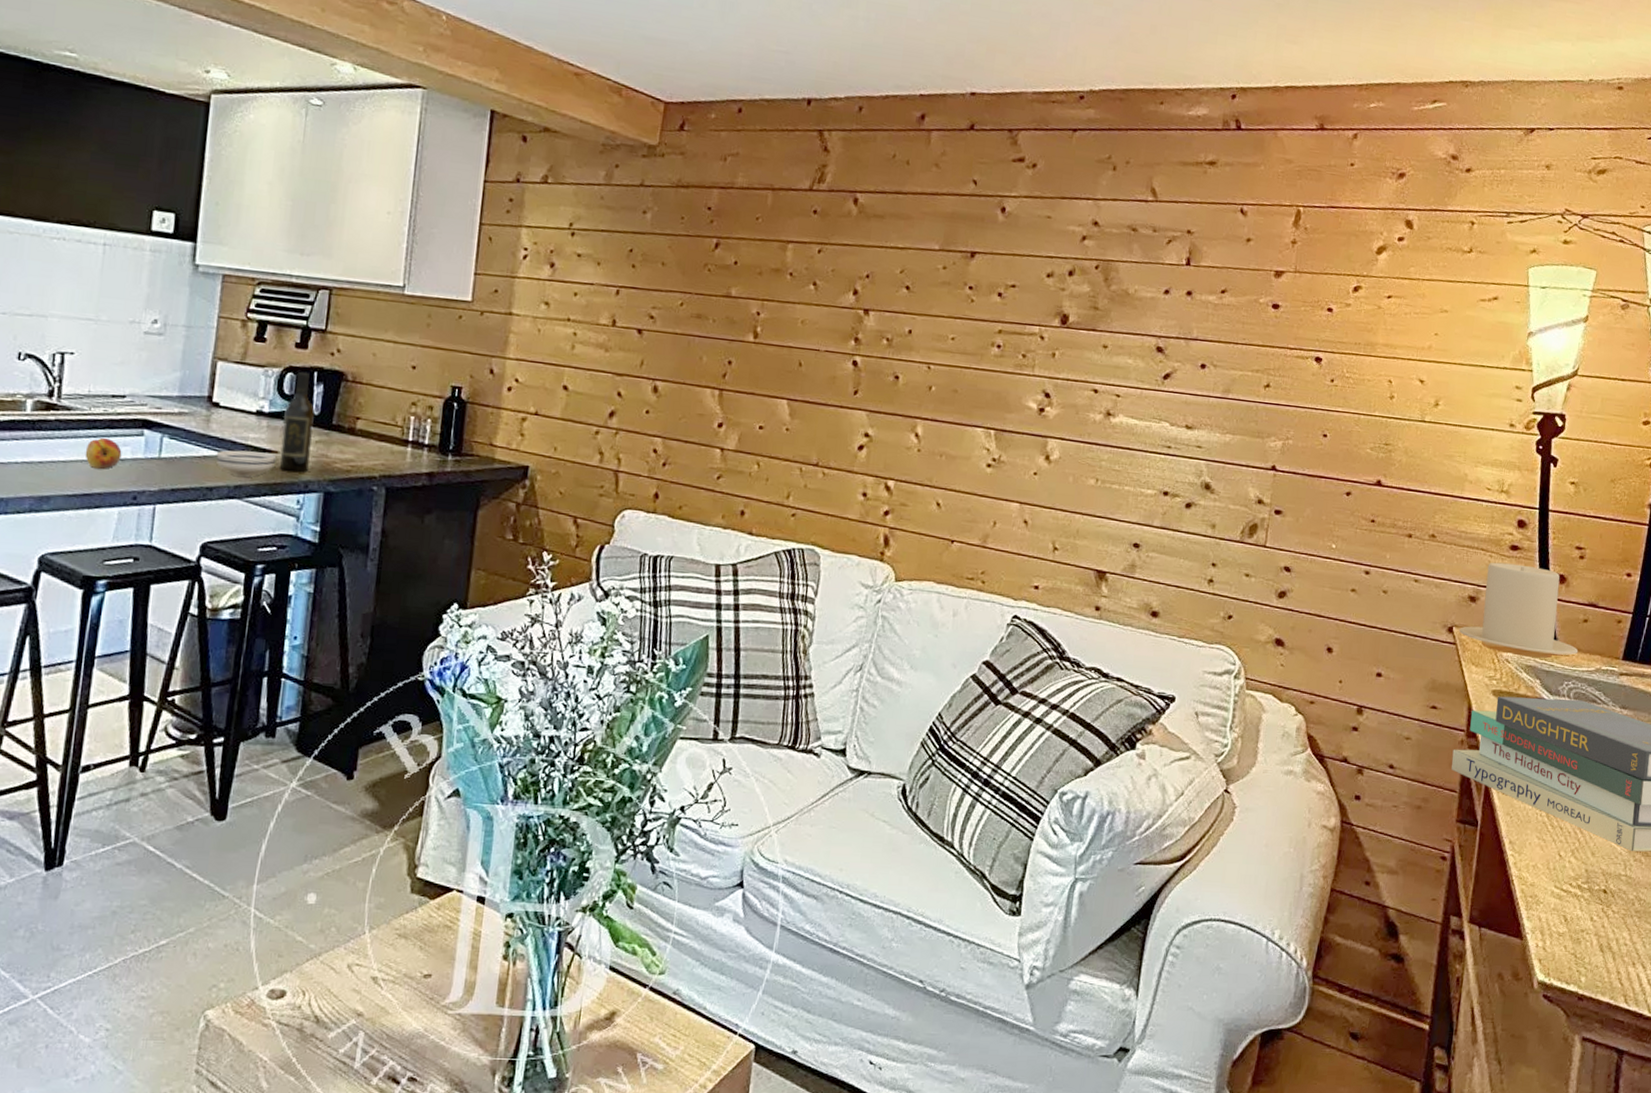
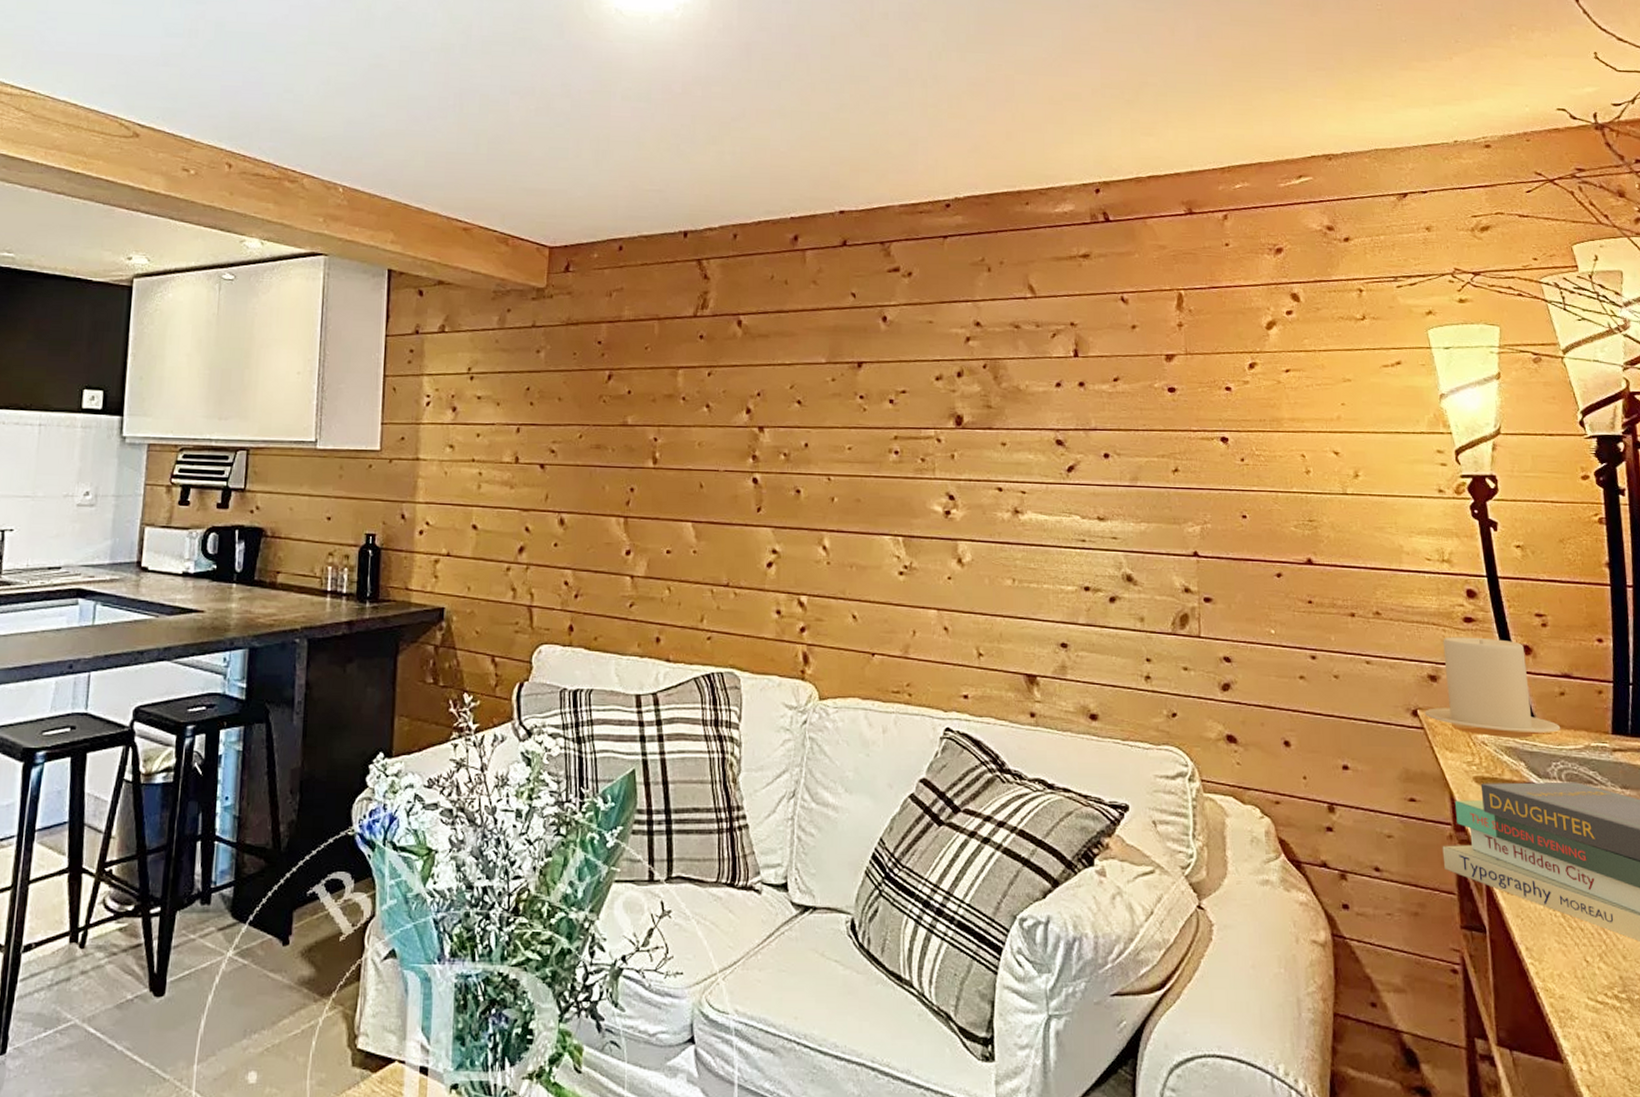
fruit: present [85,437,122,470] -> none [24,609,58,641]
bowl: present [215,450,277,478] -> none [145,612,203,639]
wine bottle: present [279,372,315,474] -> none [205,532,237,632]

